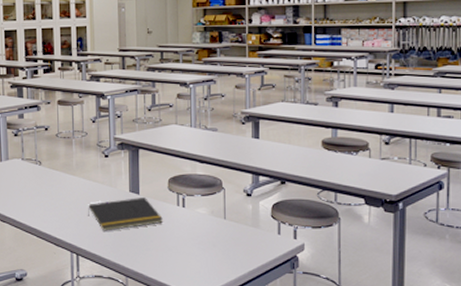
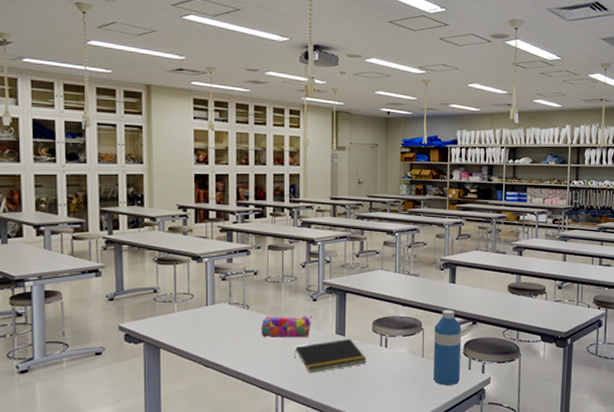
pencil case: none [54,172,105,195] -> present [261,315,313,338]
water bottle: none [237,168,269,251] -> present [434,310,462,385]

